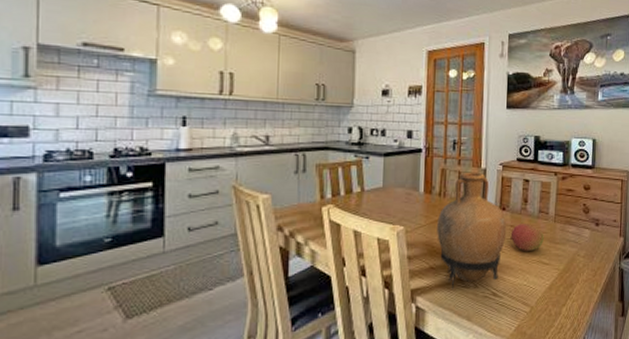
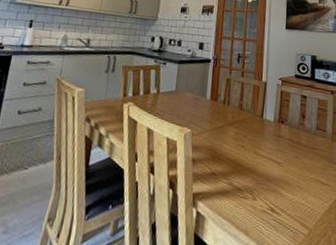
vase: present [437,172,507,289] -> none [219,83,285,199]
fruit: present [510,224,544,251] -> none [288,138,322,168]

